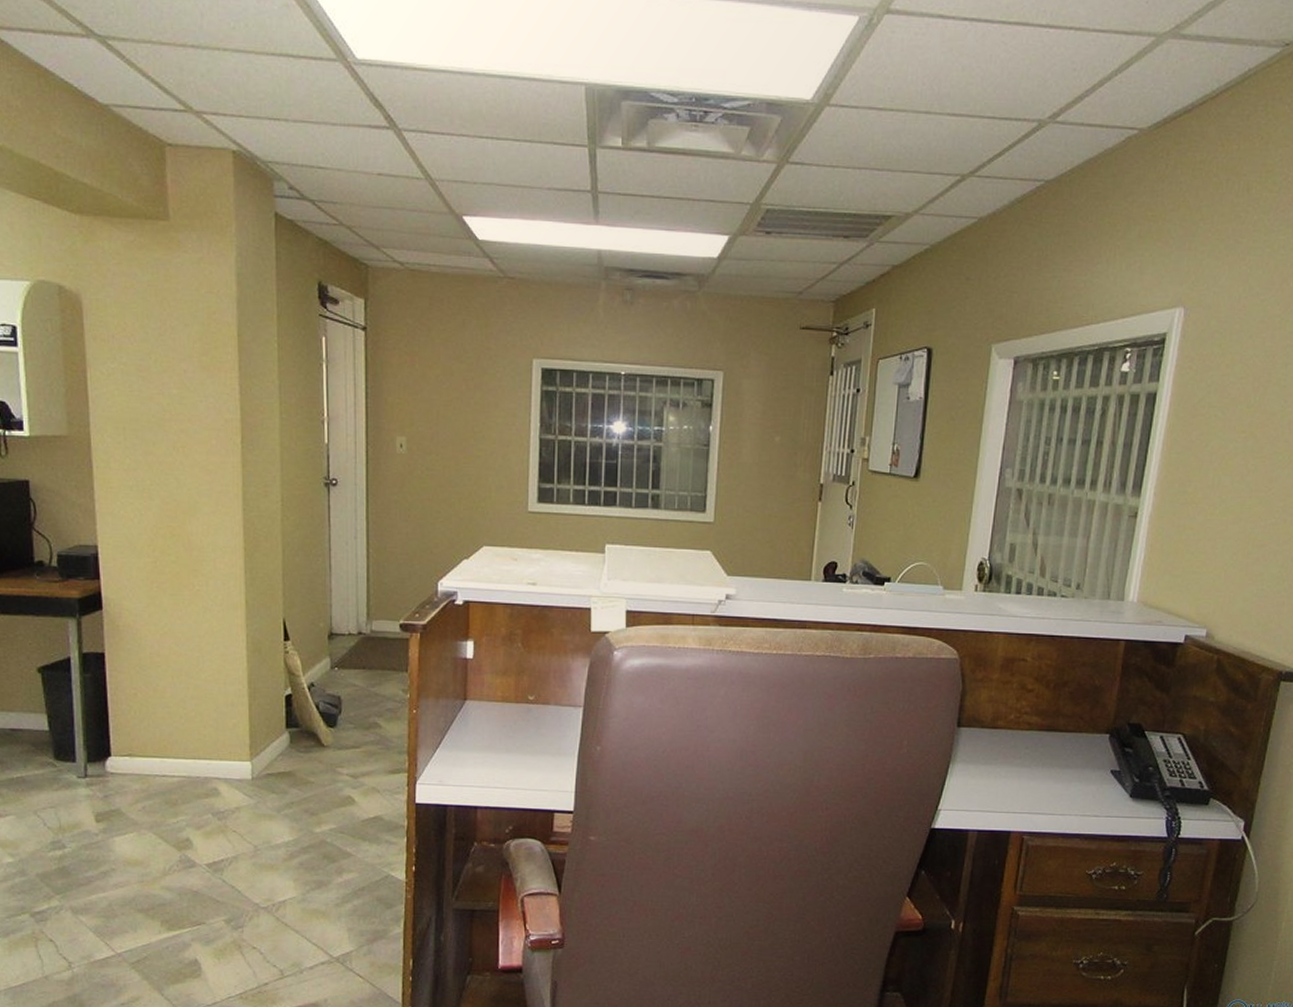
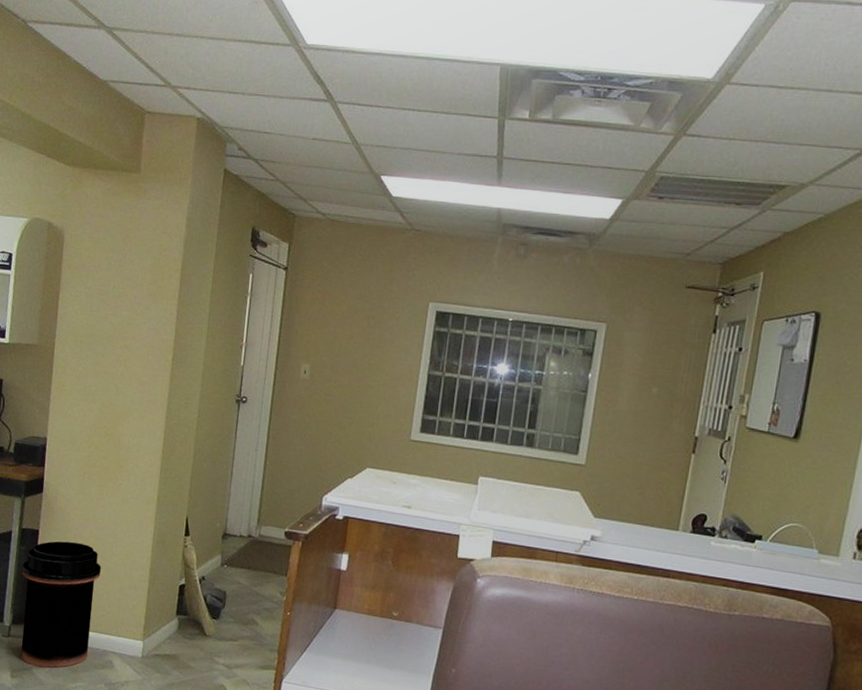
trash can: none [90,662,189,806] -> present [21,541,101,668]

